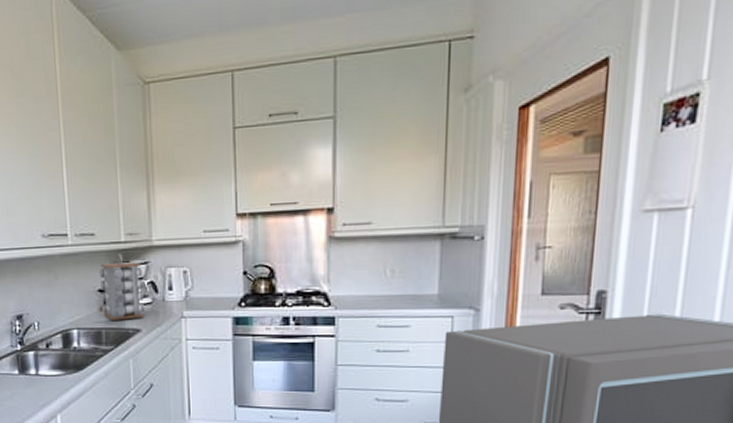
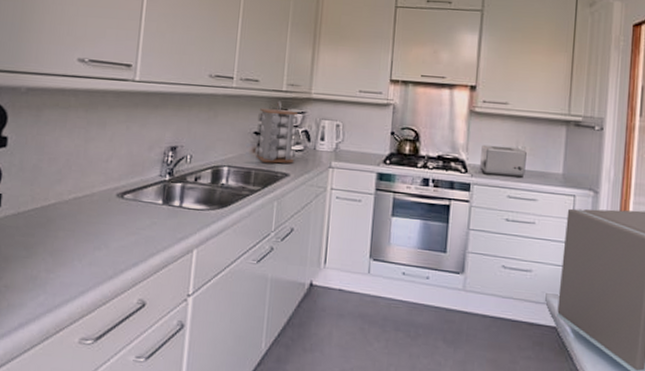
toaster: none [343,271,396,307] -> present [479,144,527,179]

